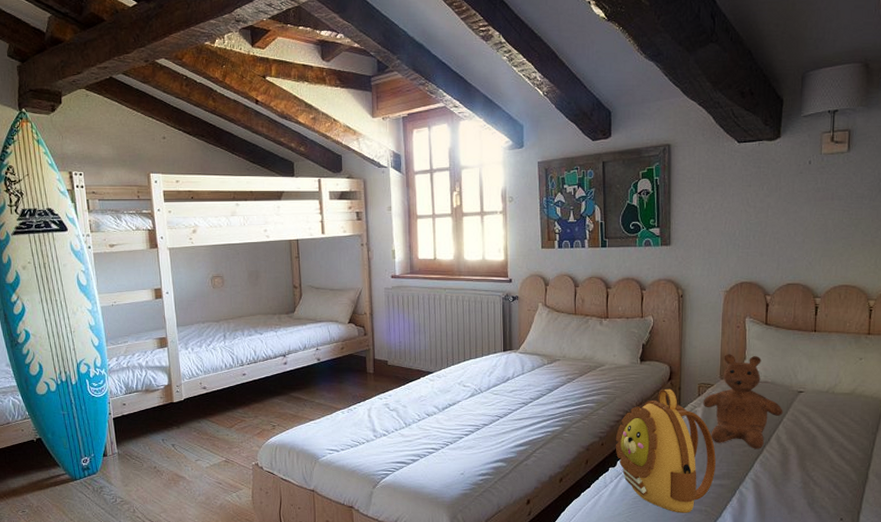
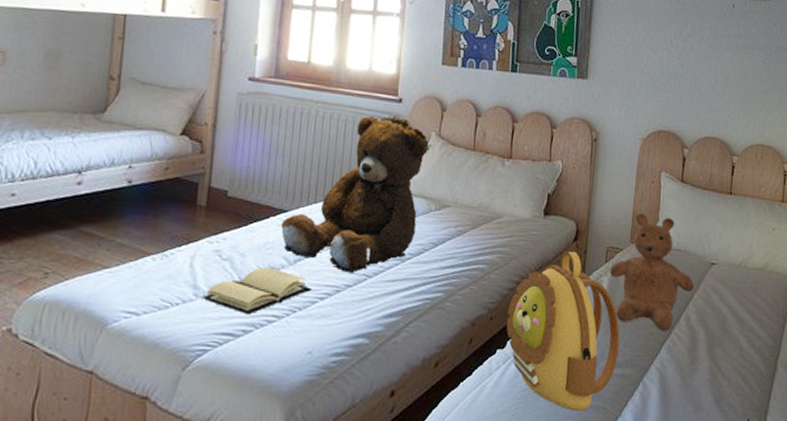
book: none [380,414,457,449] -> present [202,267,310,315]
teddy bear: none [427,294,540,415] -> present [278,116,431,273]

